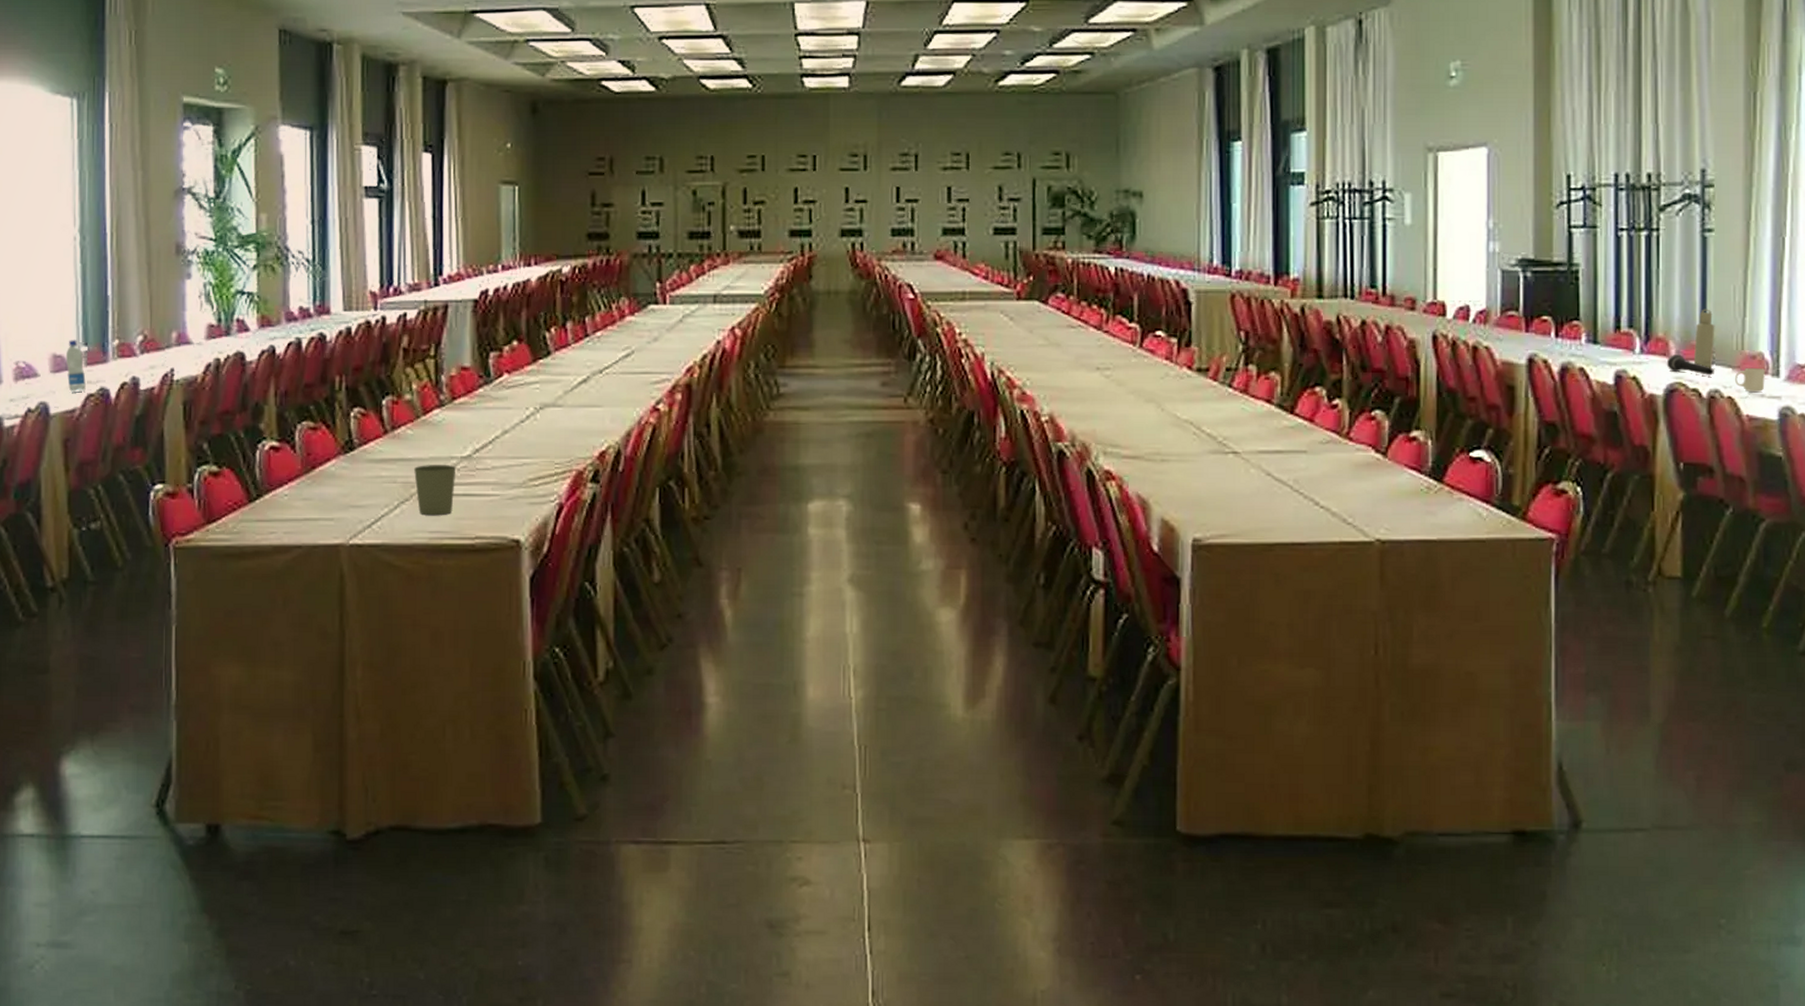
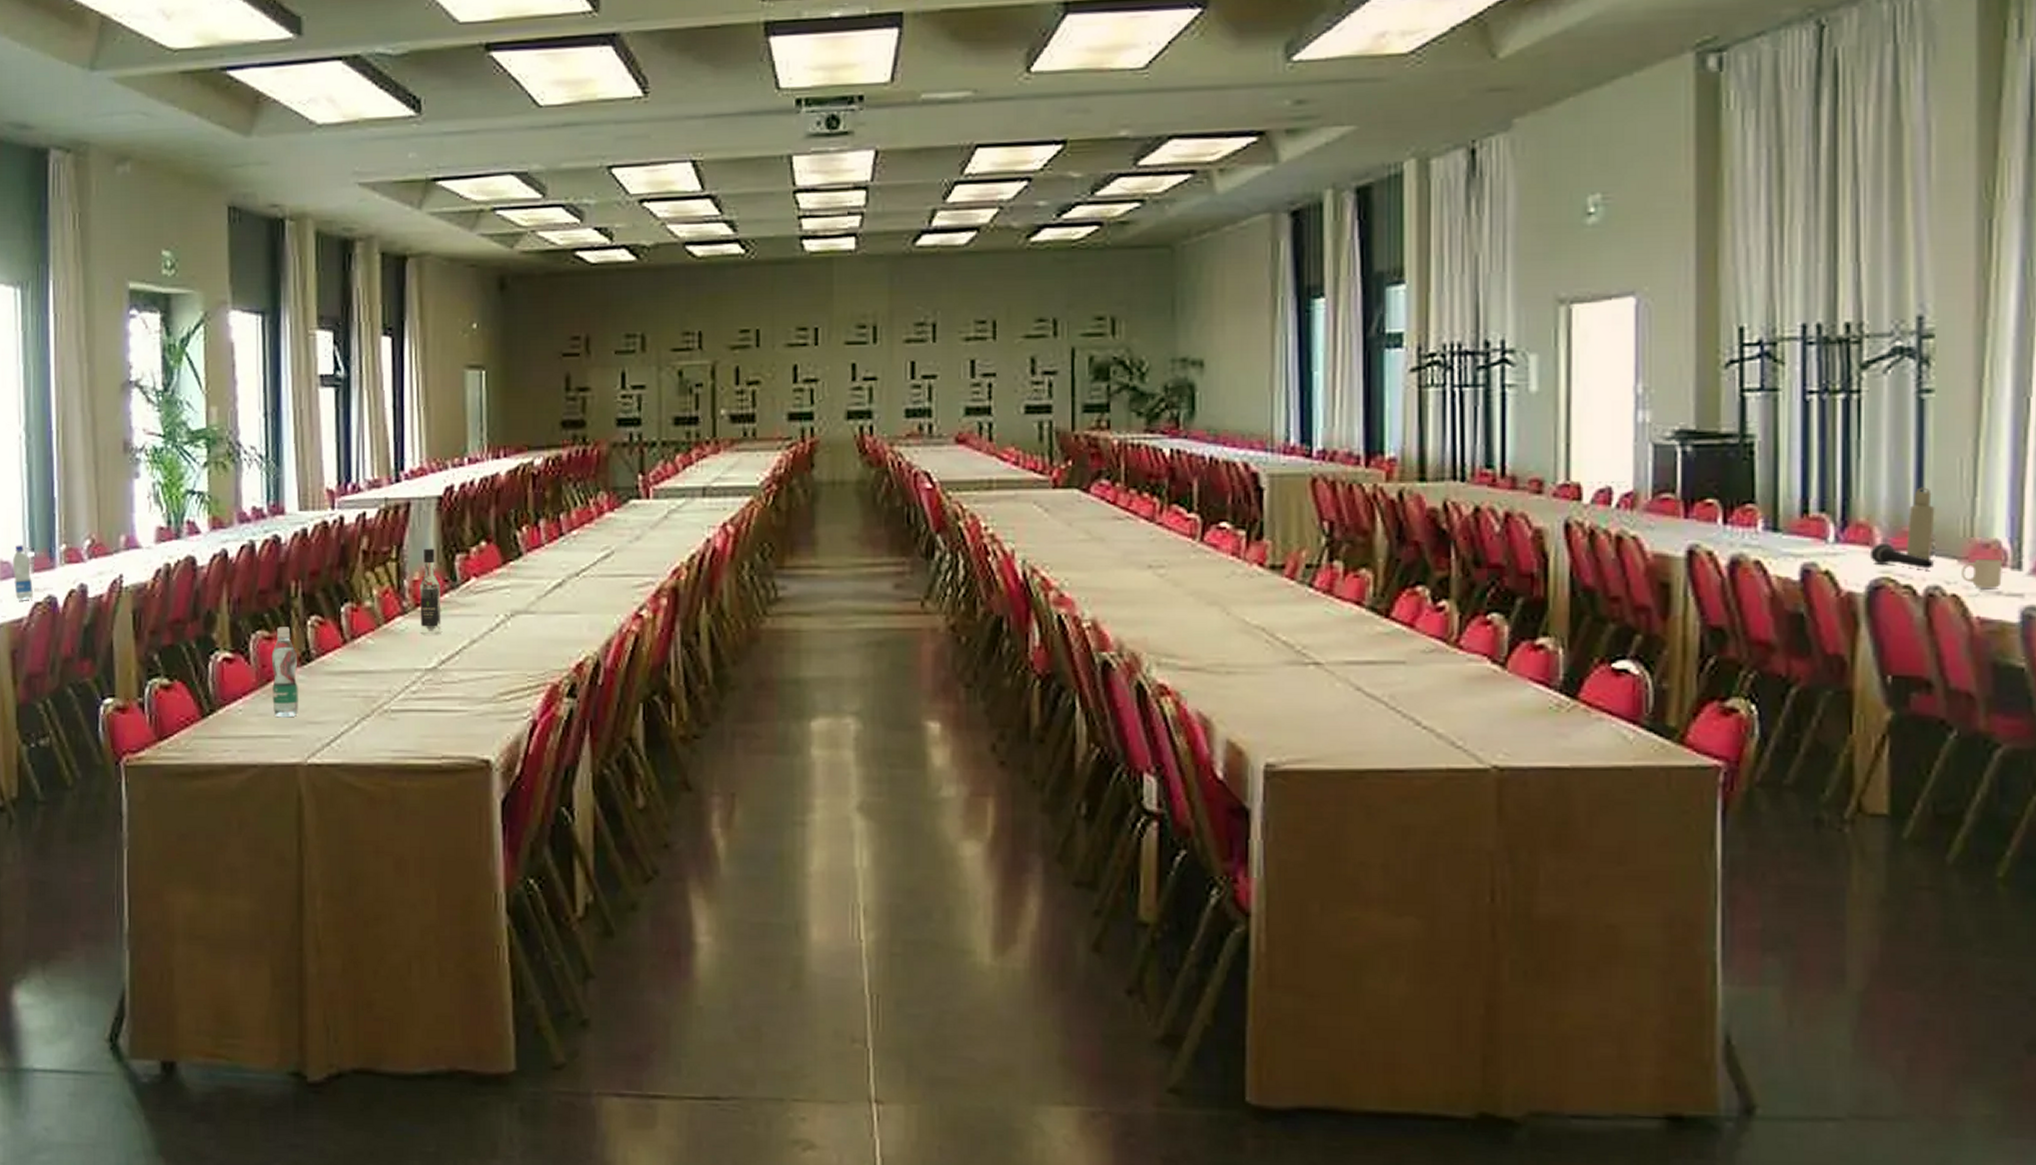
bottle: none [316,418,341,502] -> present [271,627,298,718]
dixie cup: present [414,465,457,516] -> none [375,678,421,733]
bottle: none [456,346,476,427] -> present [420,548,441,636]

